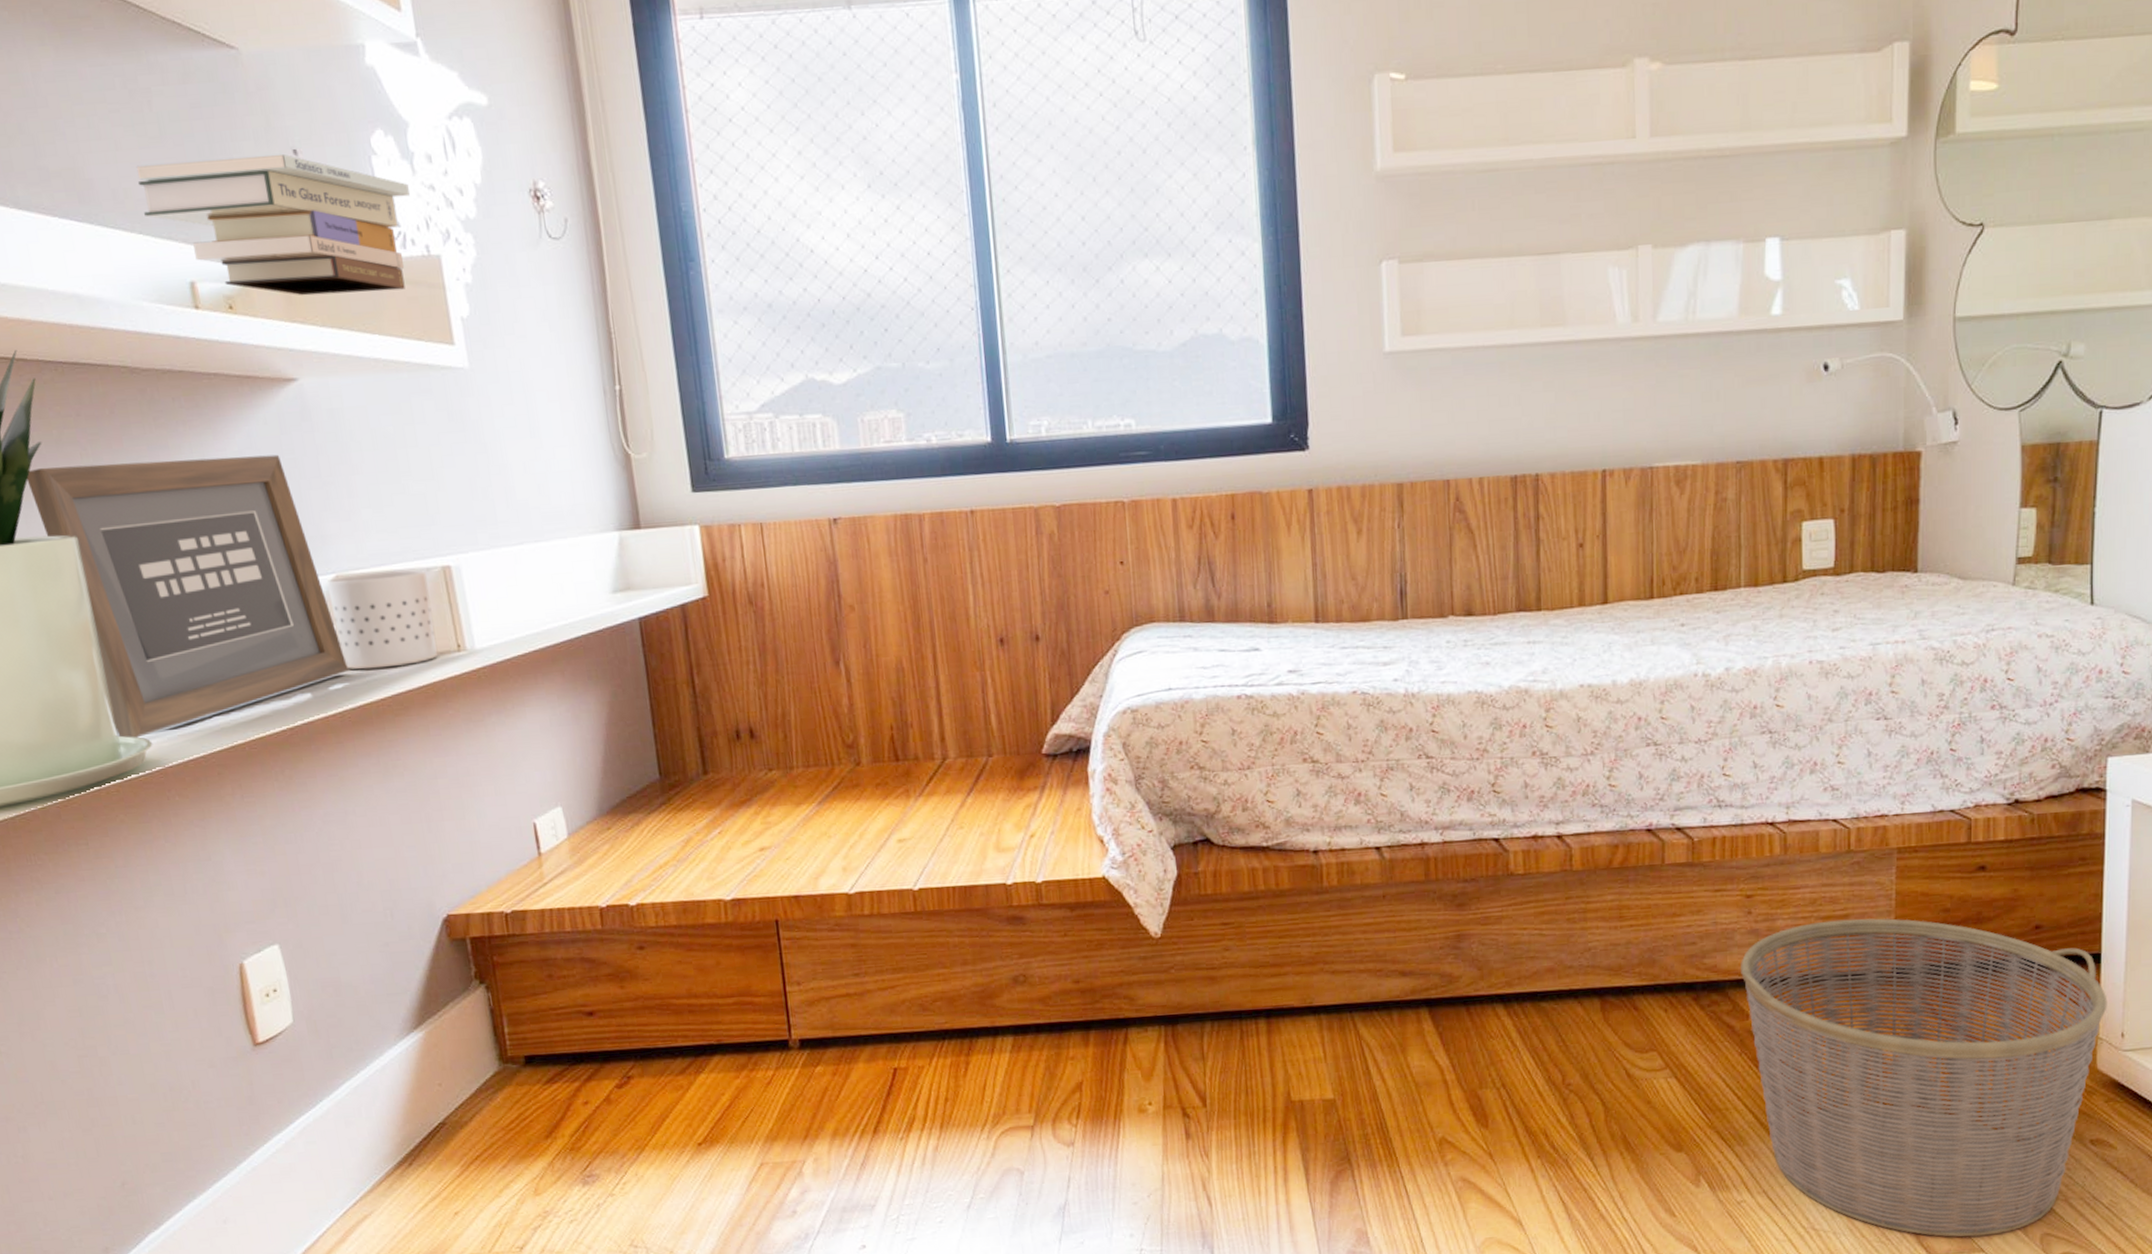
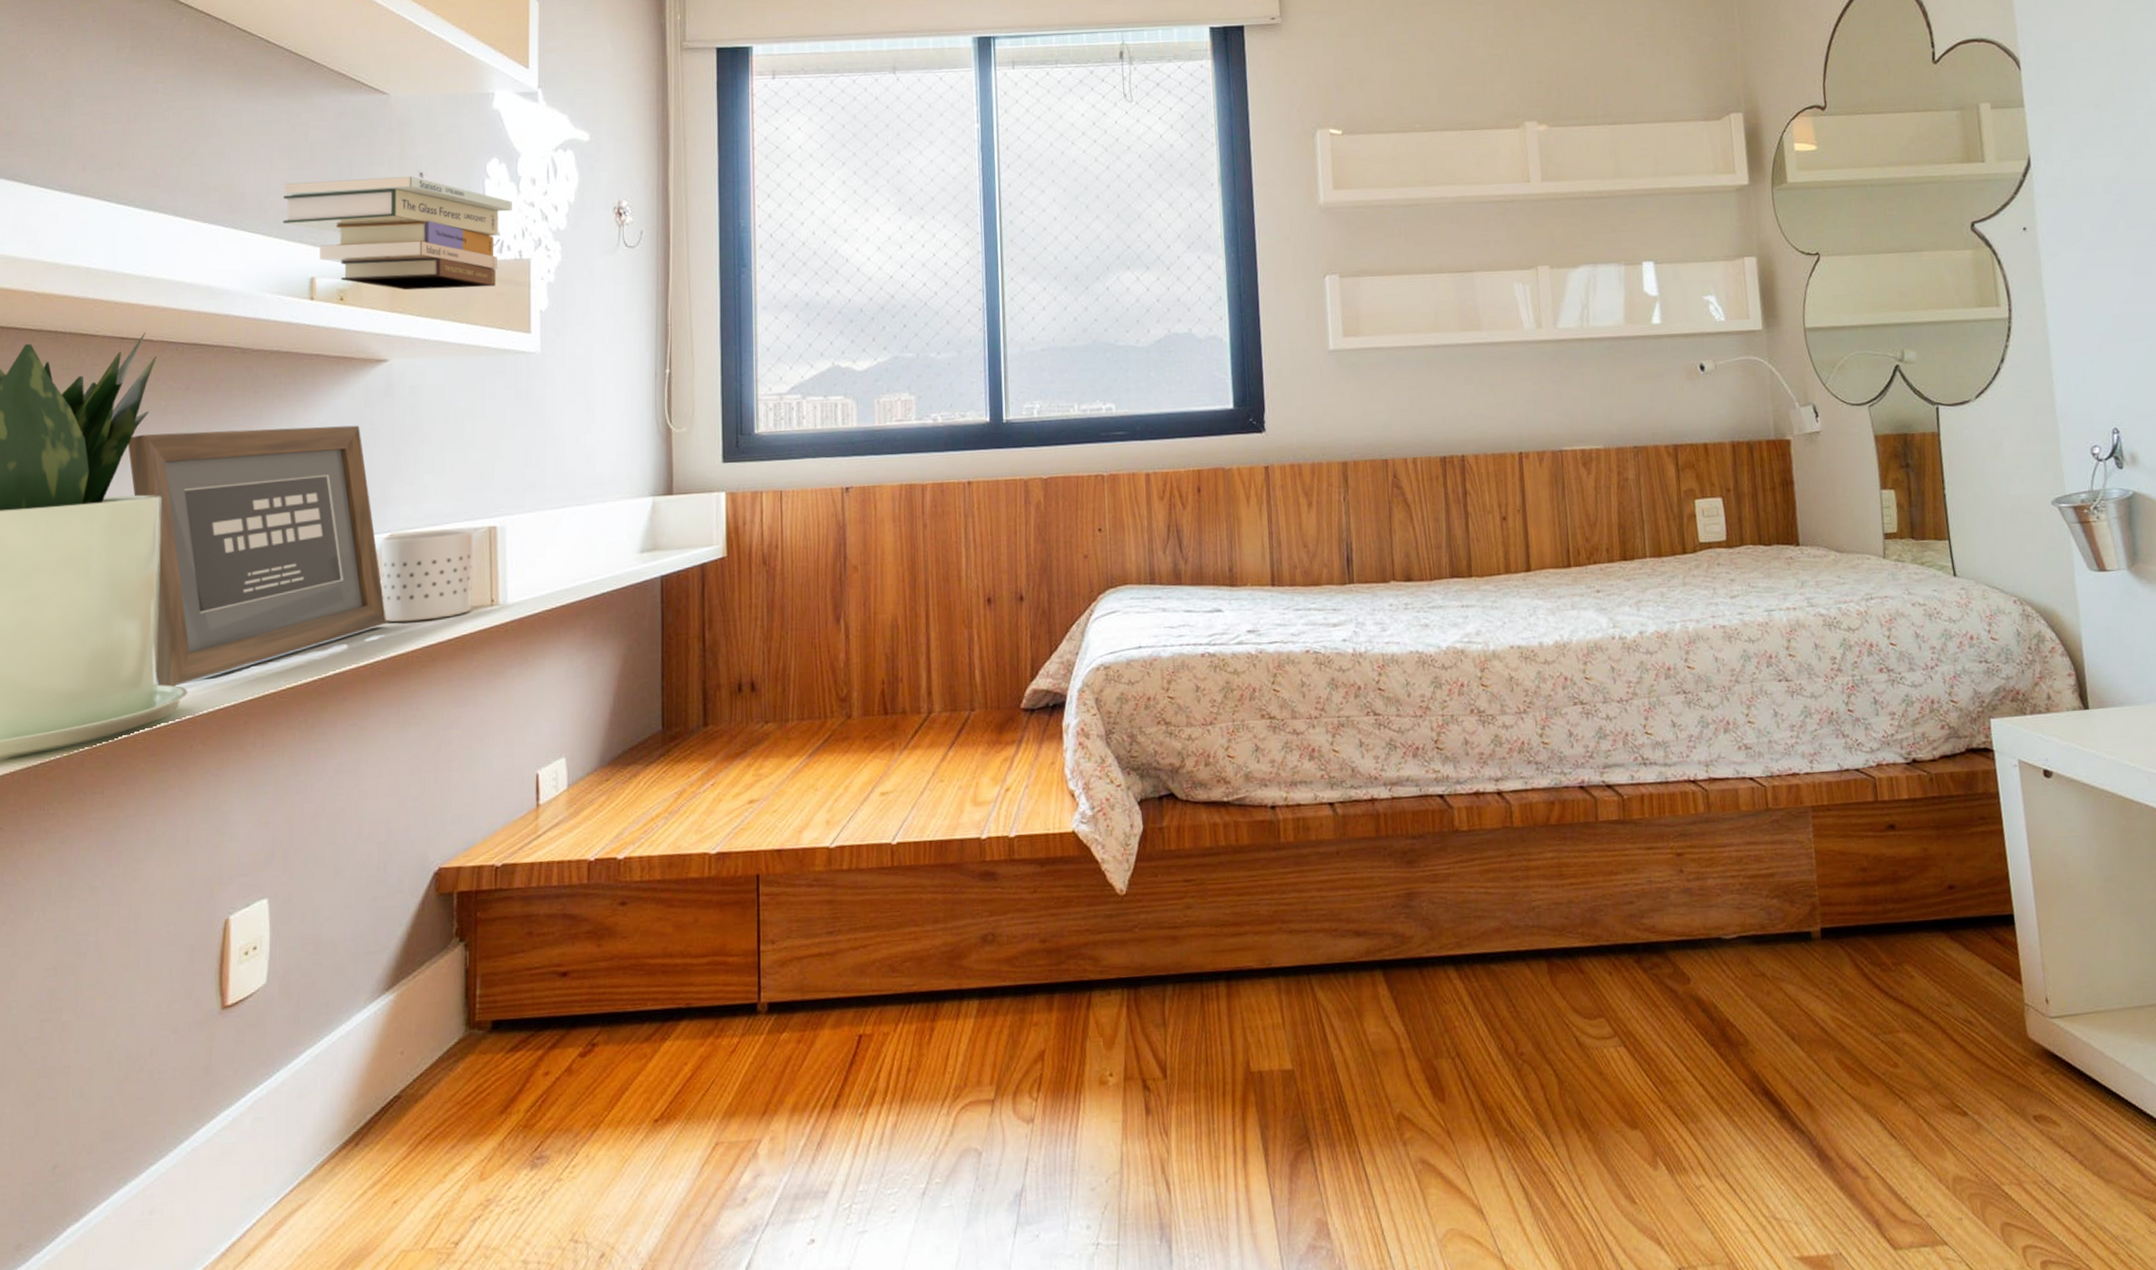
basket: present [1741,918,2108,1237] -> none [1677,877,2028,1228]

